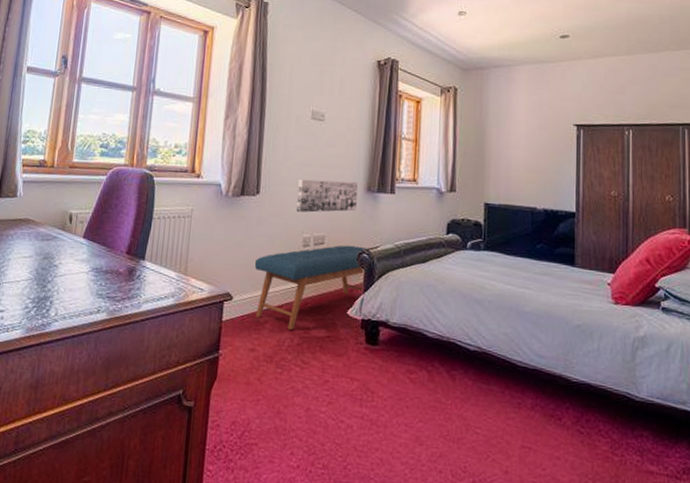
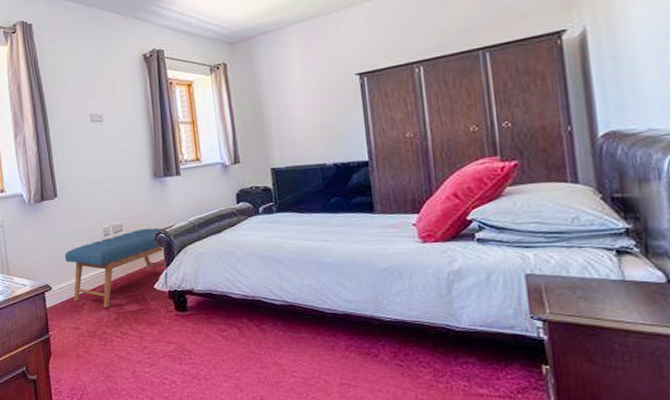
wall art: present [297,179,358,213] -> none [89,170,147,208]

